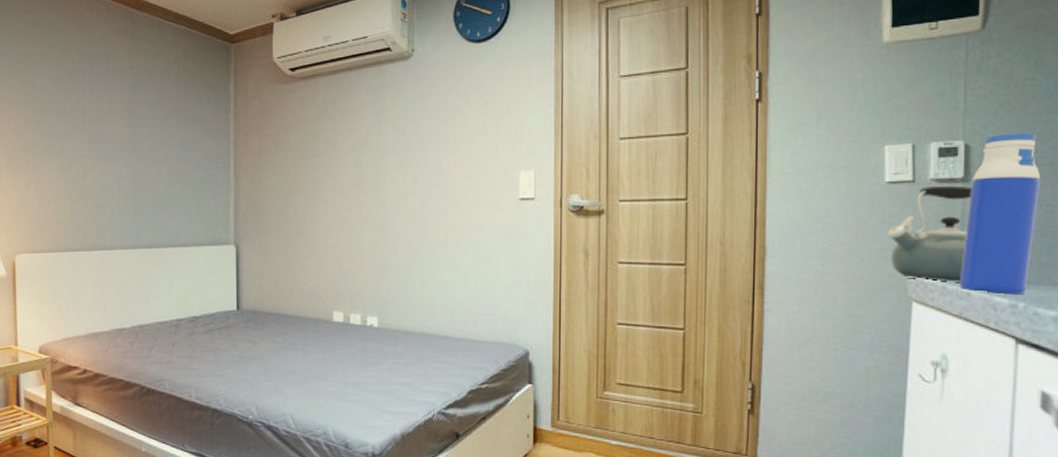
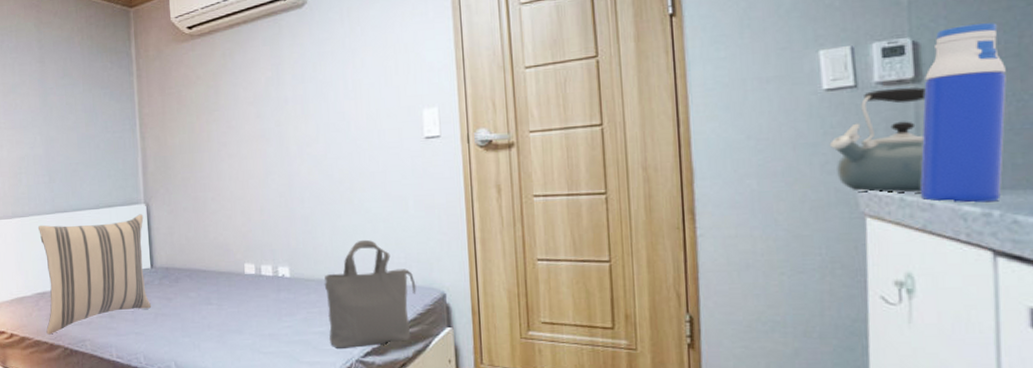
pillow: none [119,255,236,372] -> present [37,214,152,335]
tote bag: none [411,294,501,400] -> present [324,239,417,348]

